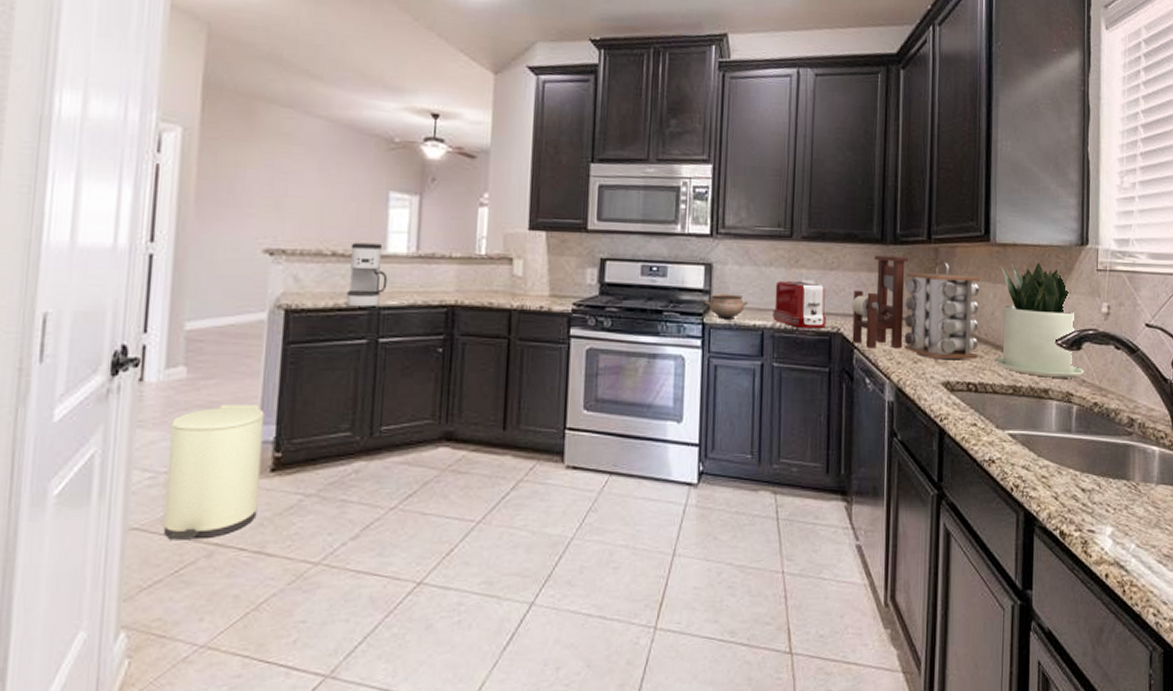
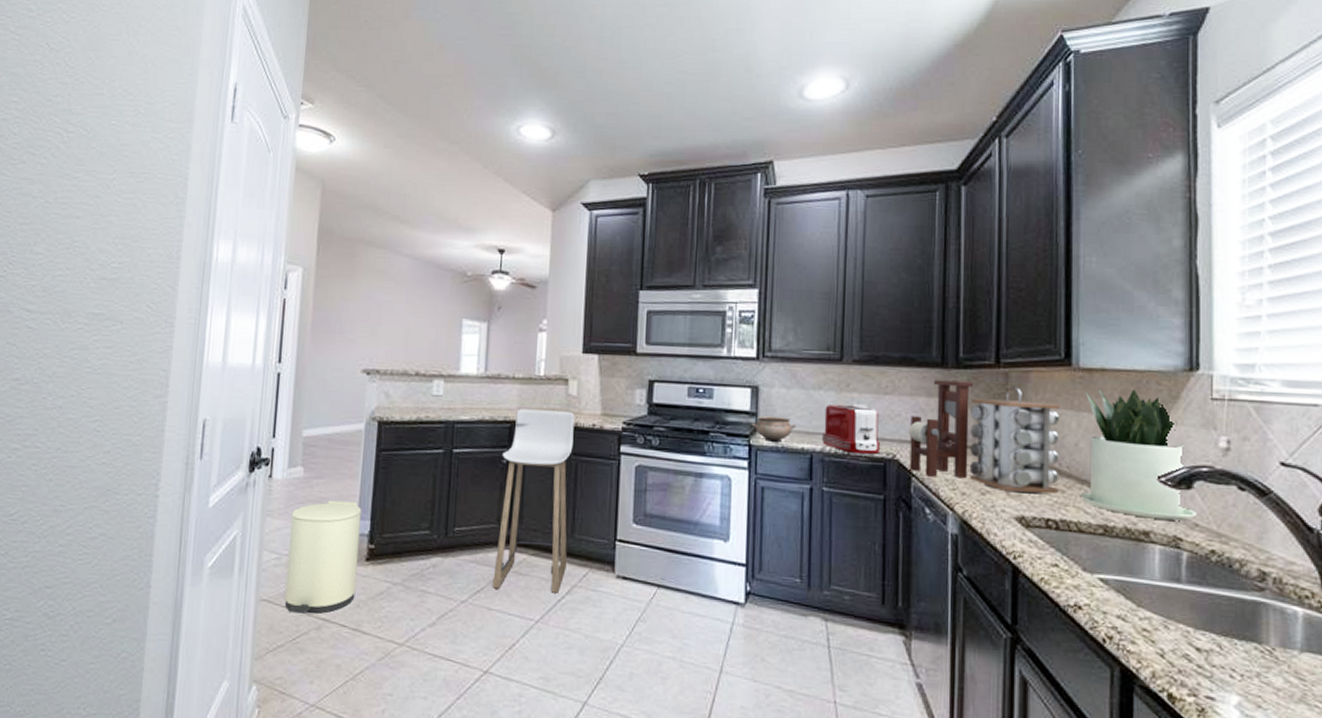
coffee maker: present [346,242,388,308] -> none [427,364,461,422]
bar stool: none [427,291,520,491] -> present [492,409,575,593]

